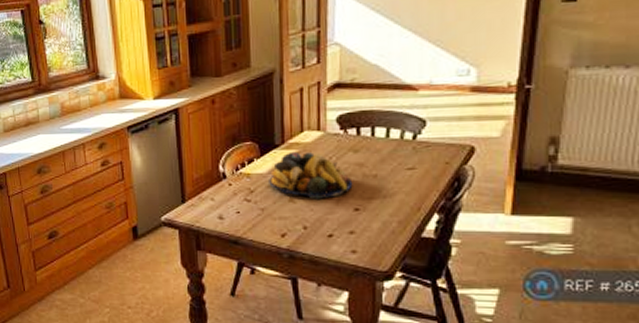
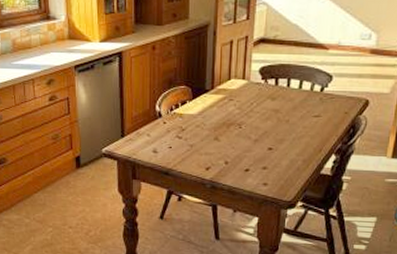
fruit bowl: present [269,151,353,199] -> none [198,96,269,139]

